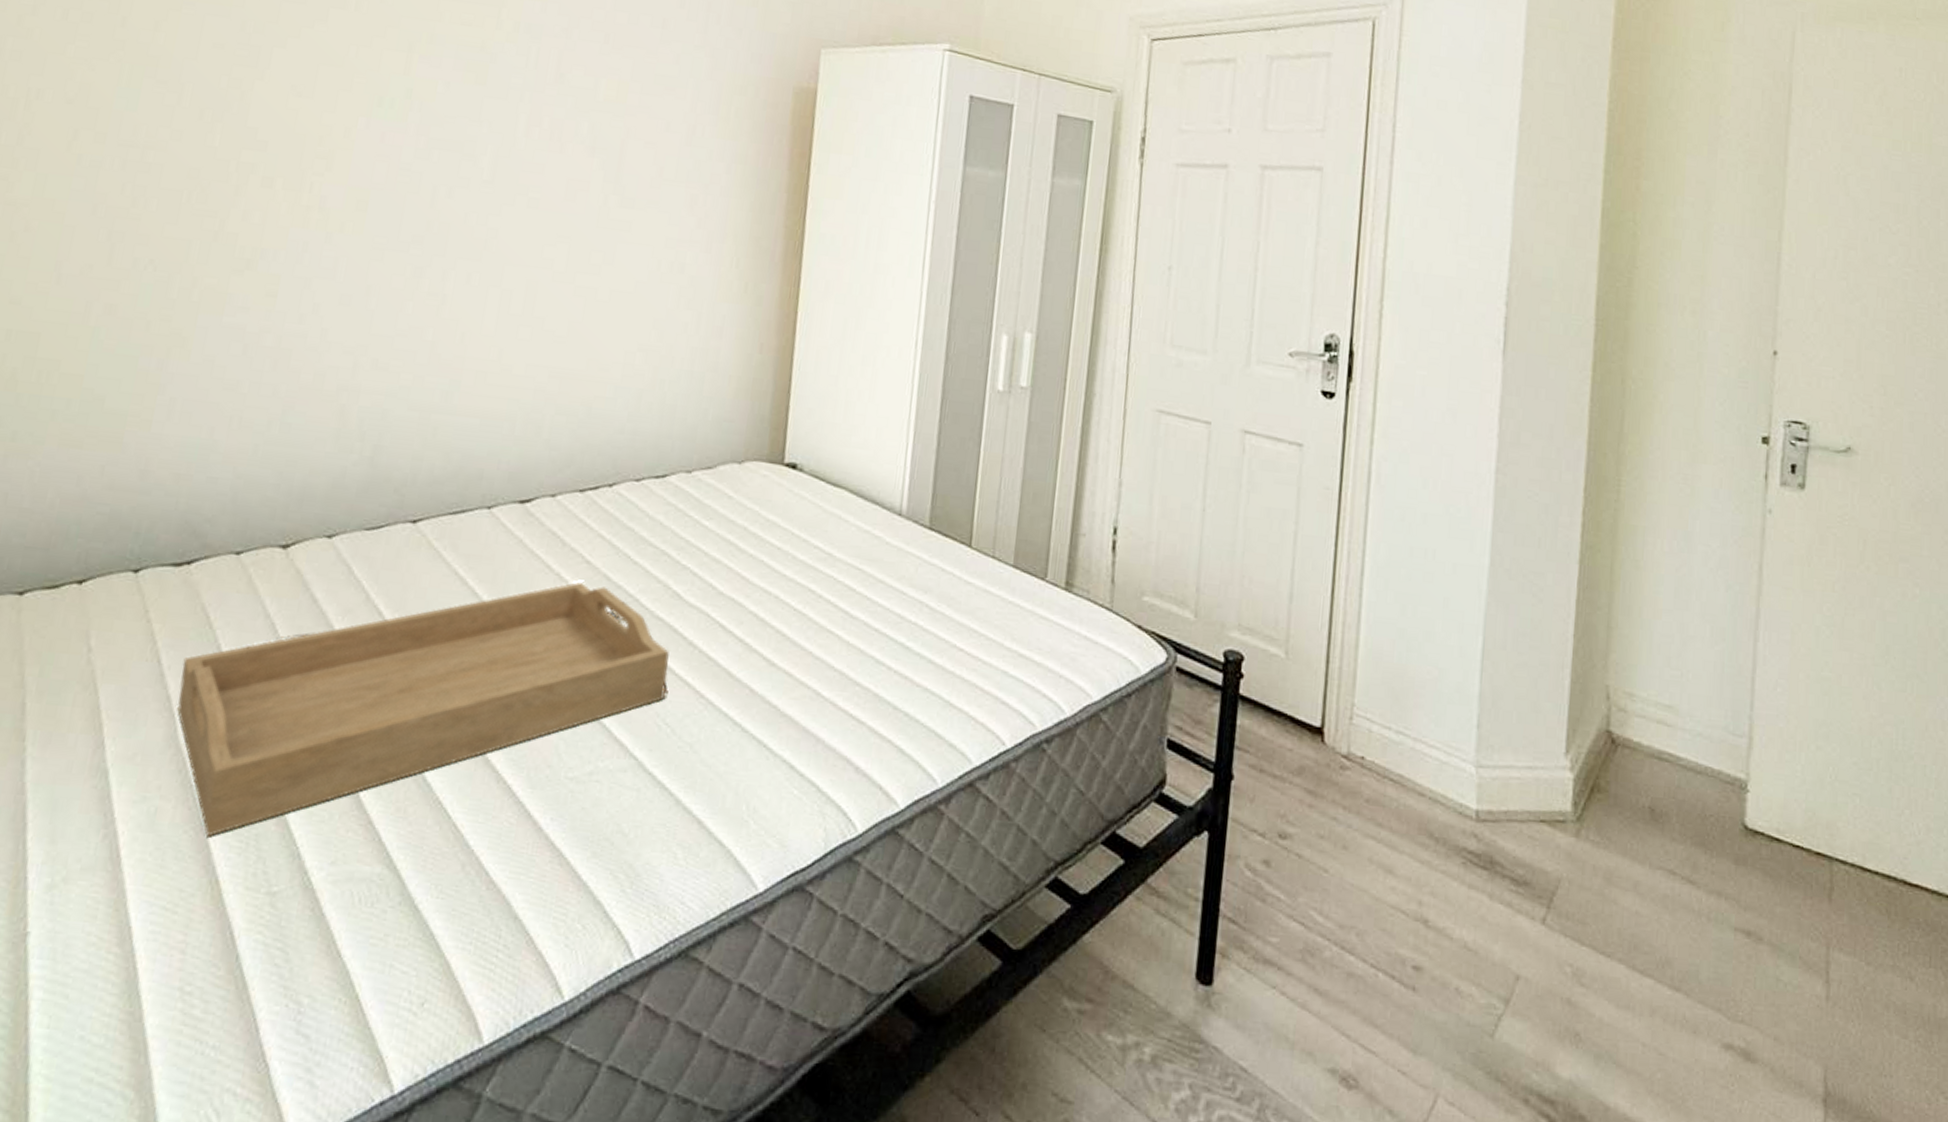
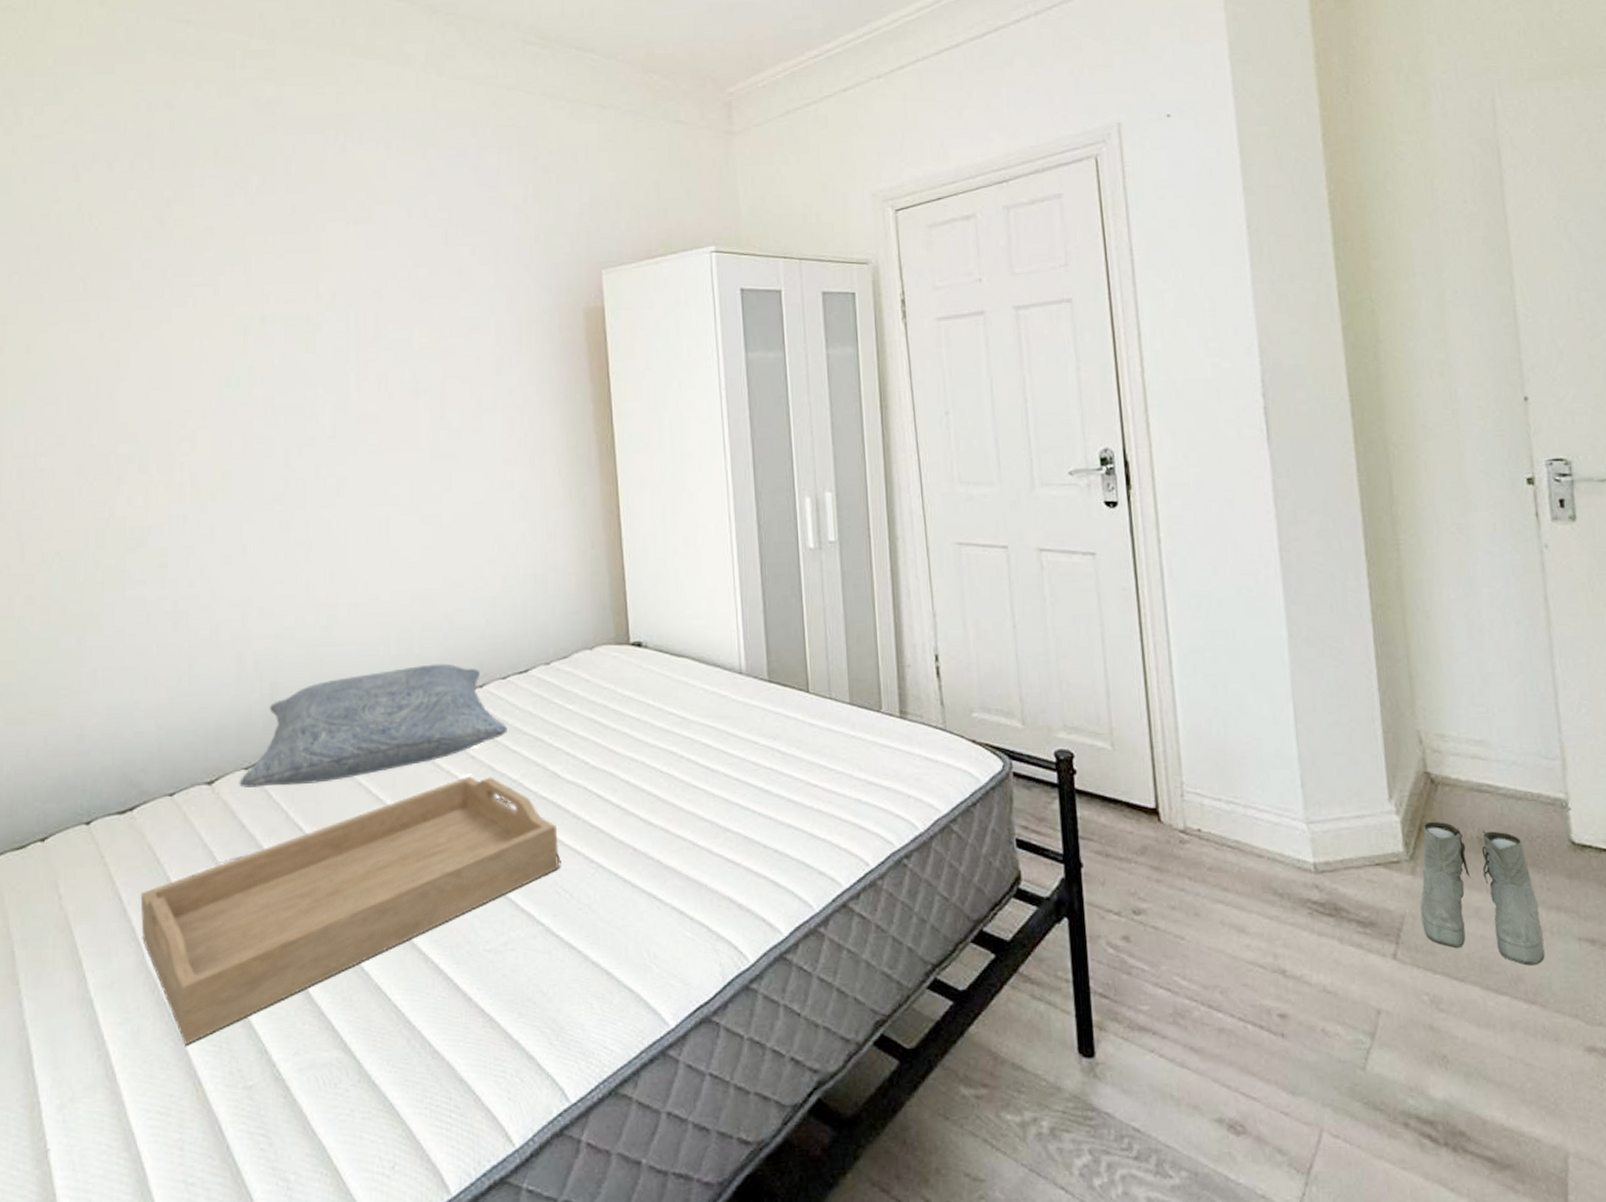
pillow: none [318,451,633,566] -> present [239,663,507,788]
boots: none [1577,783,1700,951] -> present [1420,821,1545,966]

